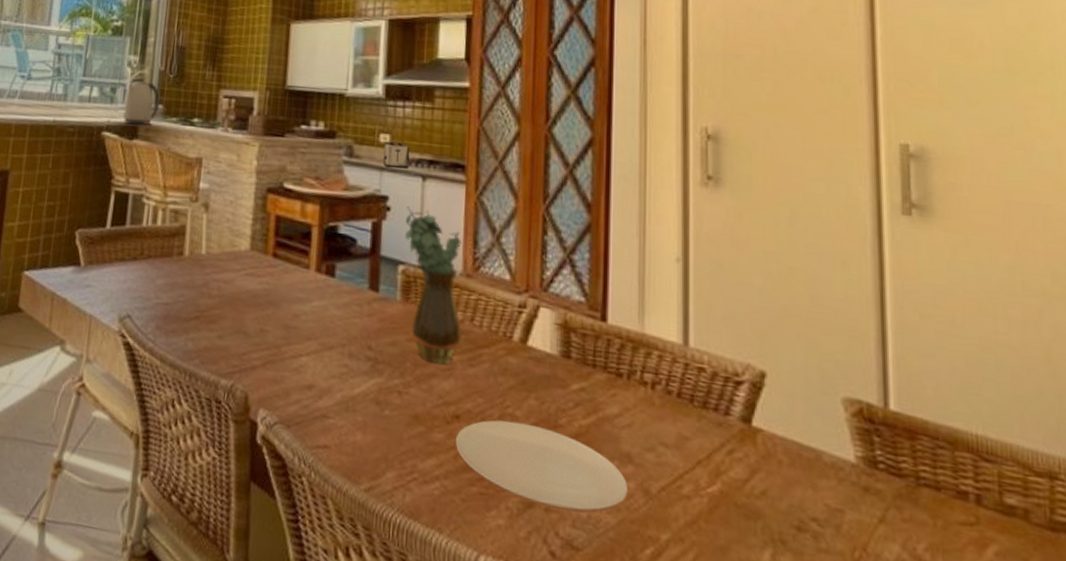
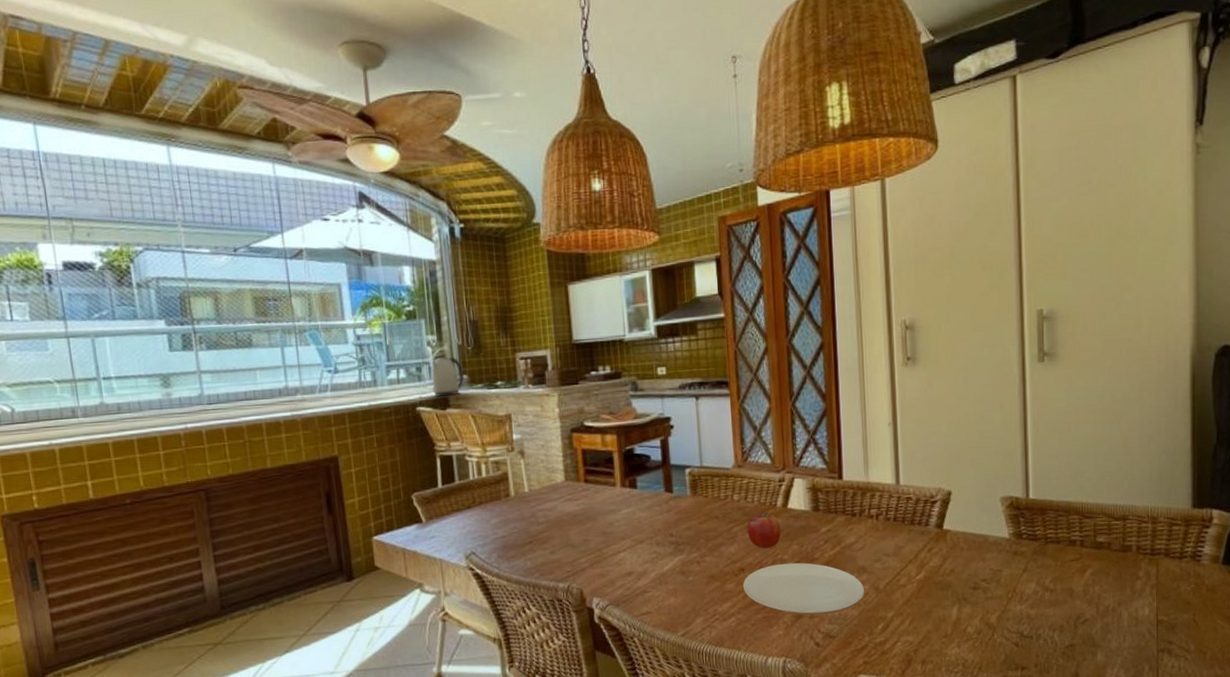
toaster: present [382,141,411,170] -> none [661,371,684,395]
vase: present [405,206,462,365] -> none [686,422,739,536]
fruit: none [469,344,516,395] -> present [747,511,782,548]

